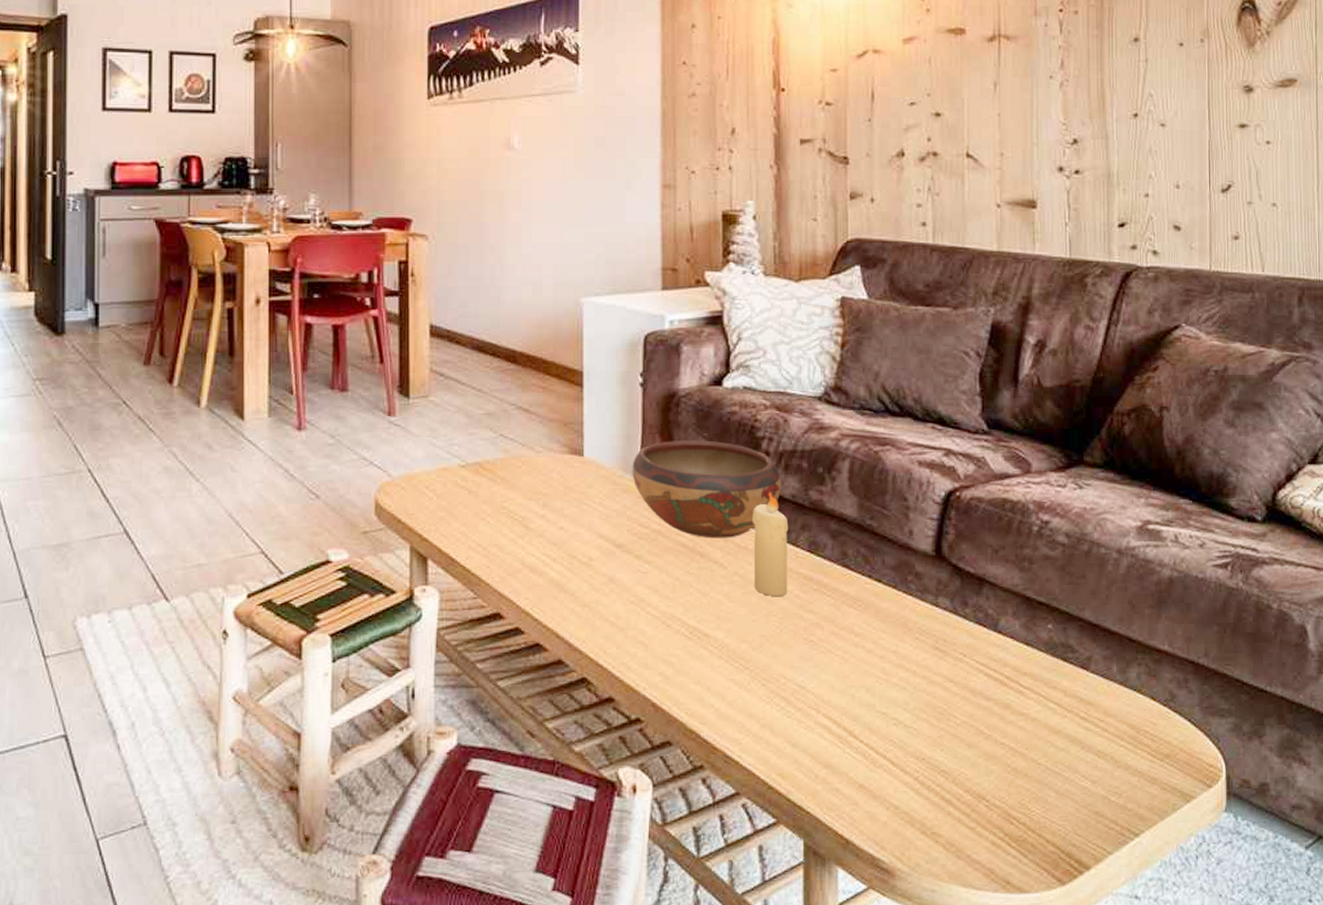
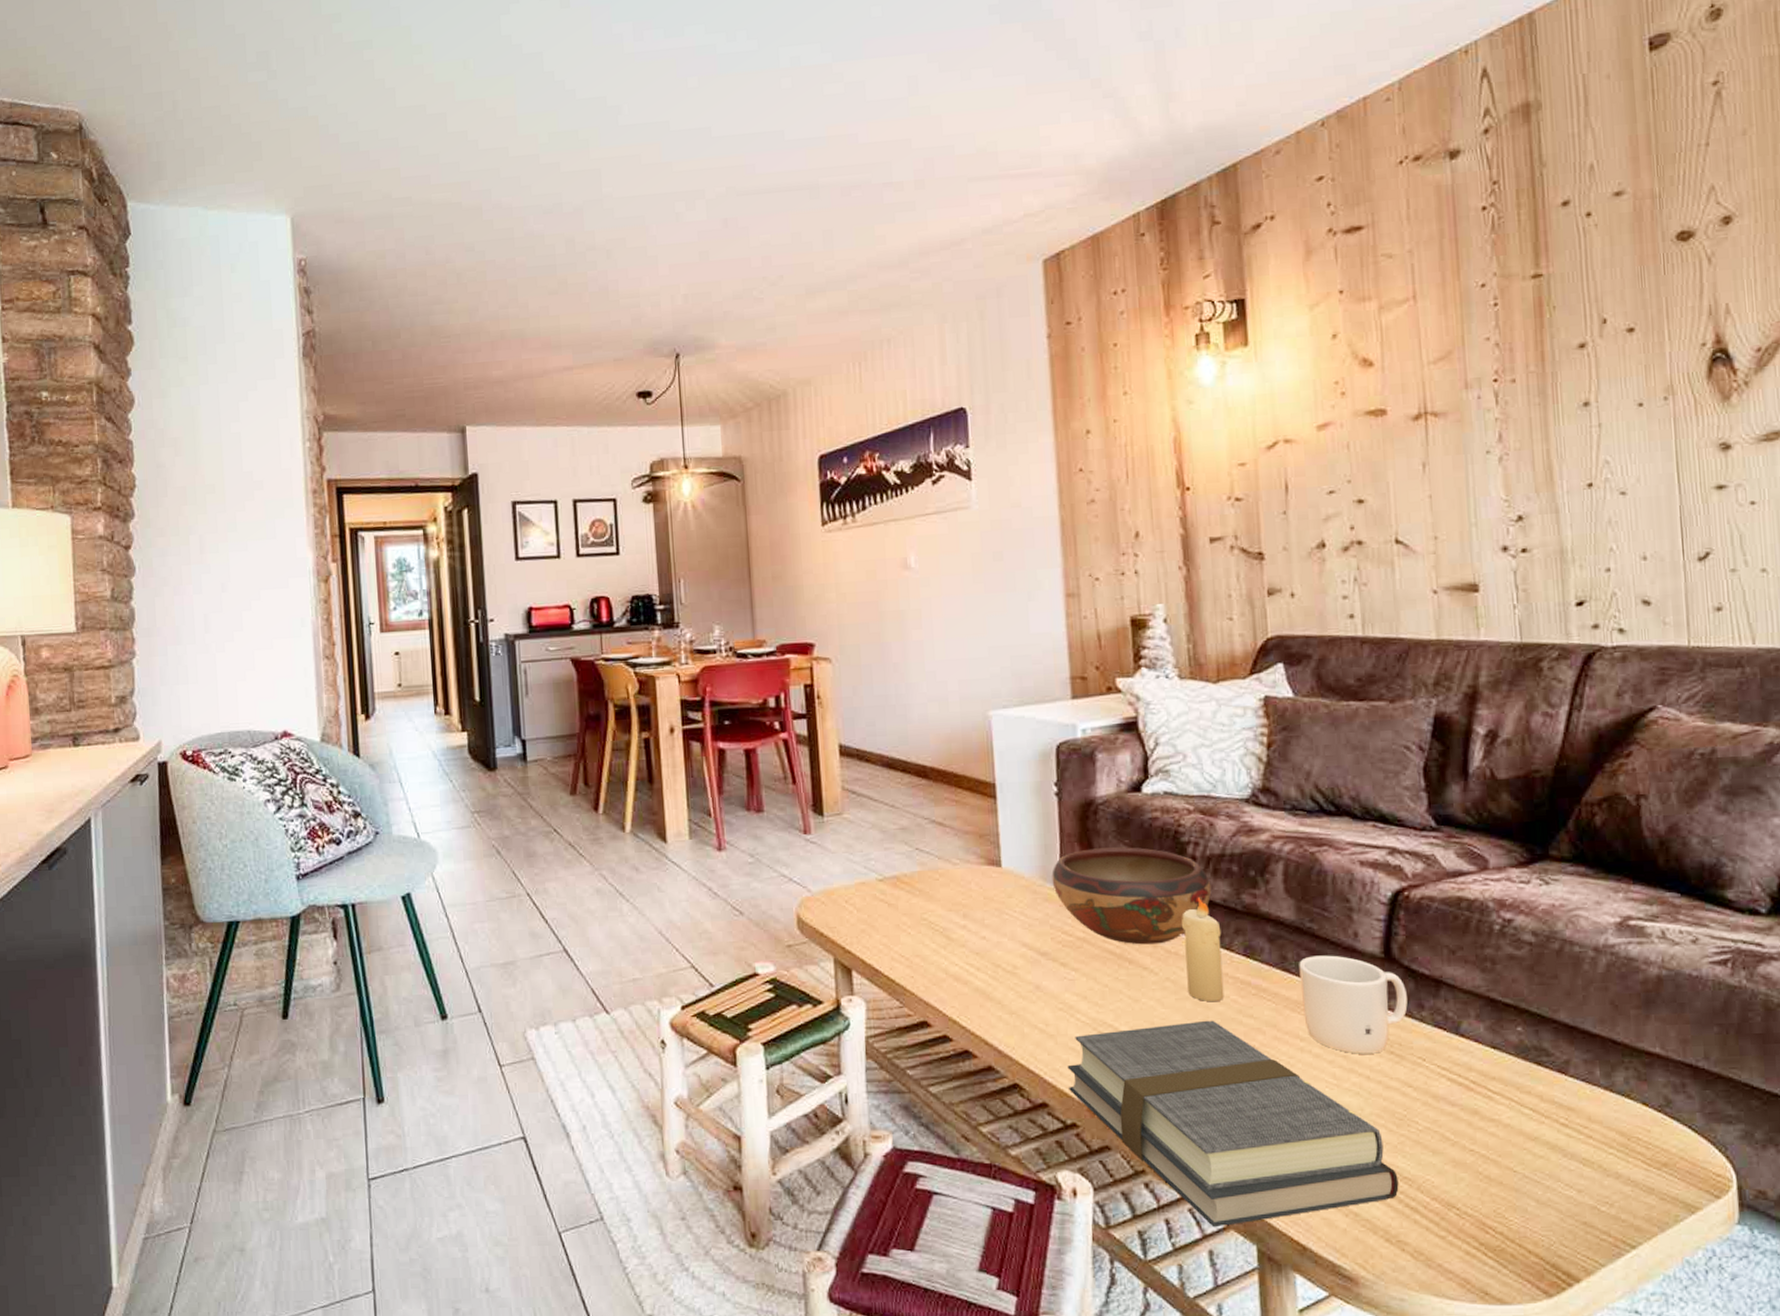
book: none [635,614,936,823] -> present [1067,1020,1399,1228]
mug: none [858,552,953,650] -> present [1299,955,1408,1054]

